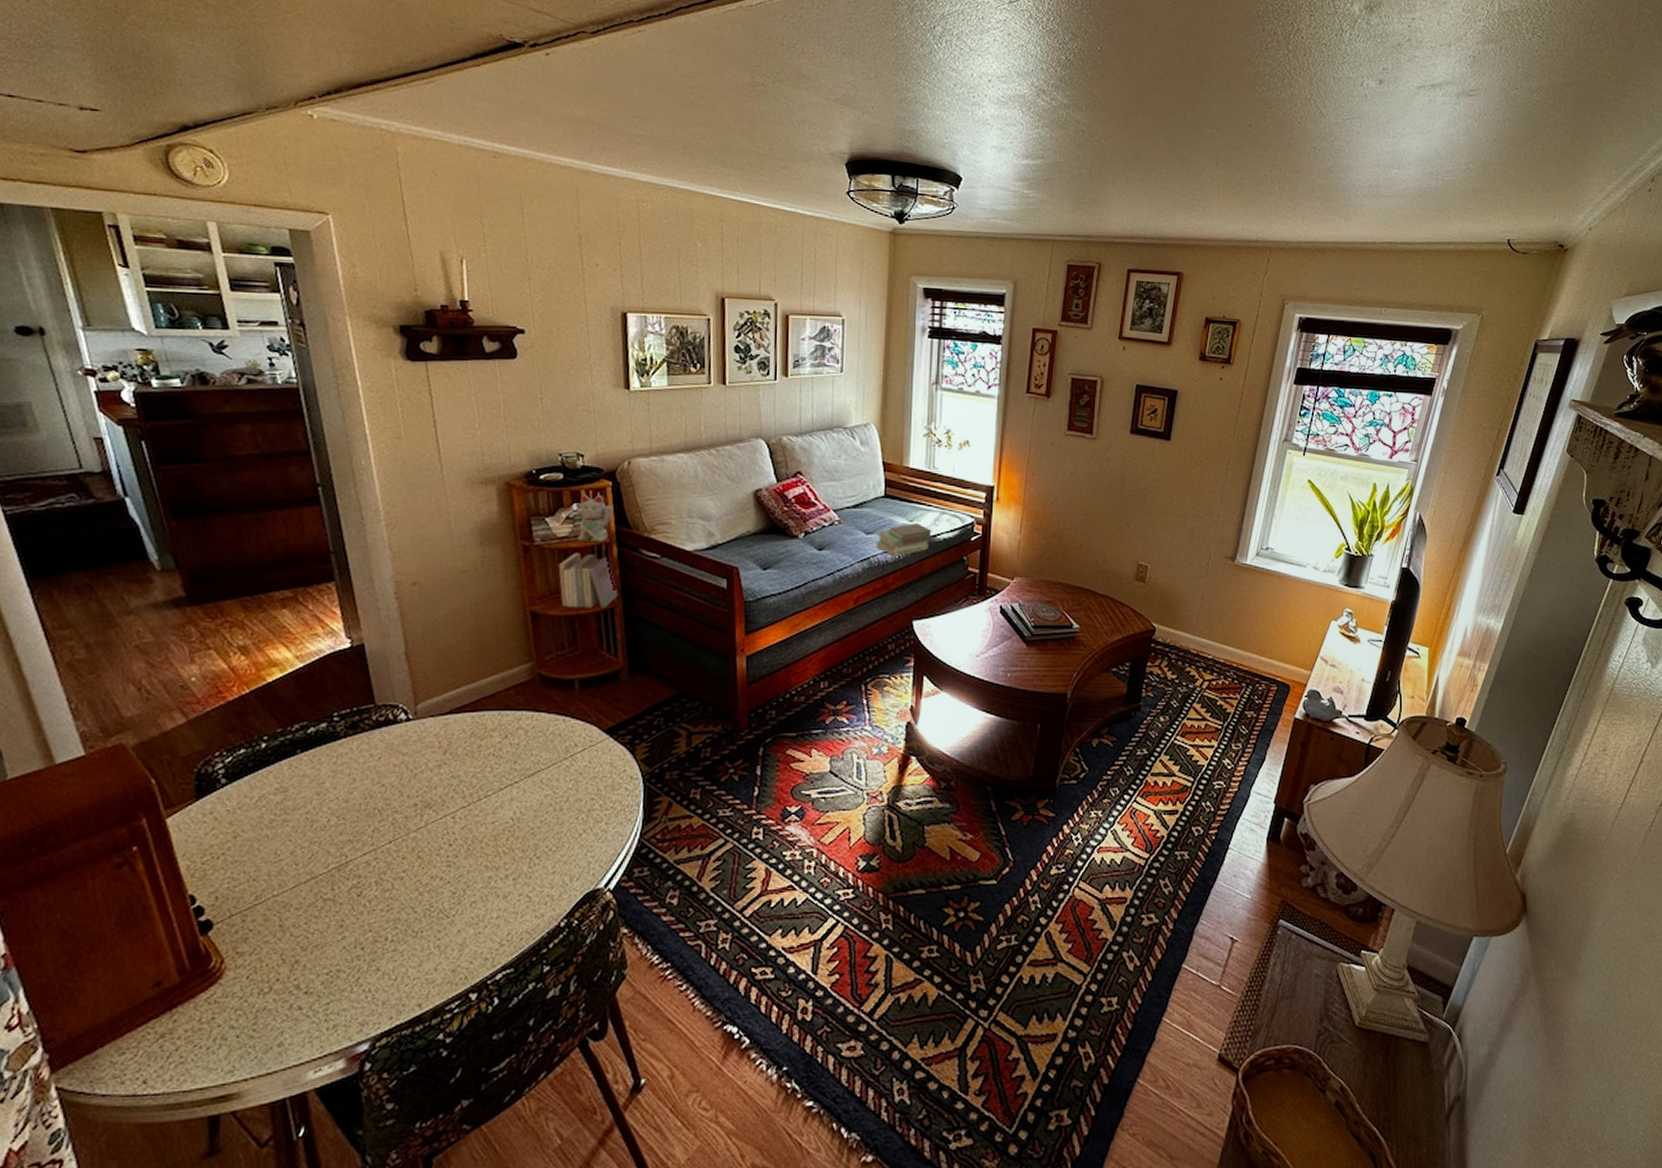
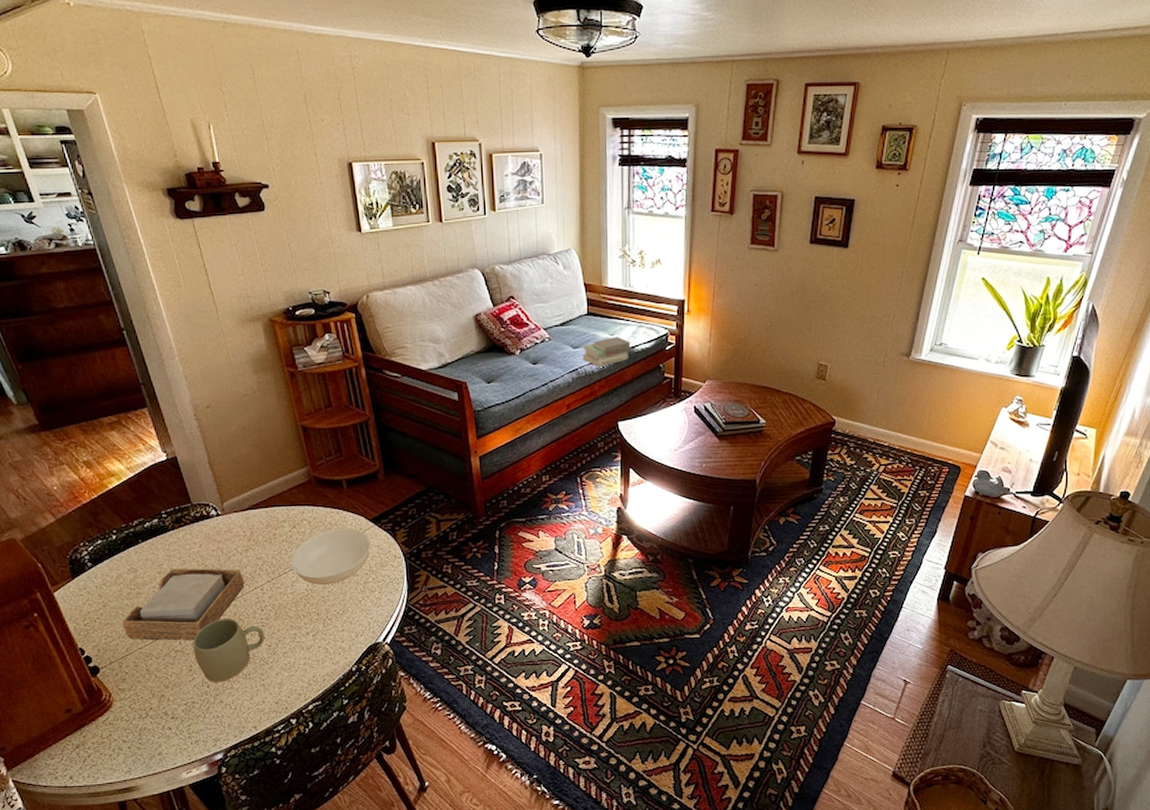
napkin holder: none [256,788,431,885] -> present [122,568,245,641]
mug: none [349,854,449,943] -> present [193,618,264,682]
bowl: none [496,740,602,812] -> present [291,528,371,585]
books: present [558,553,619,609] -> none [319,376,370,422]
decorative figurine: present [577,494,614,543] -> none [331,325,359,367]

